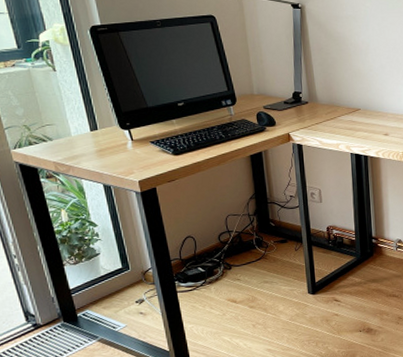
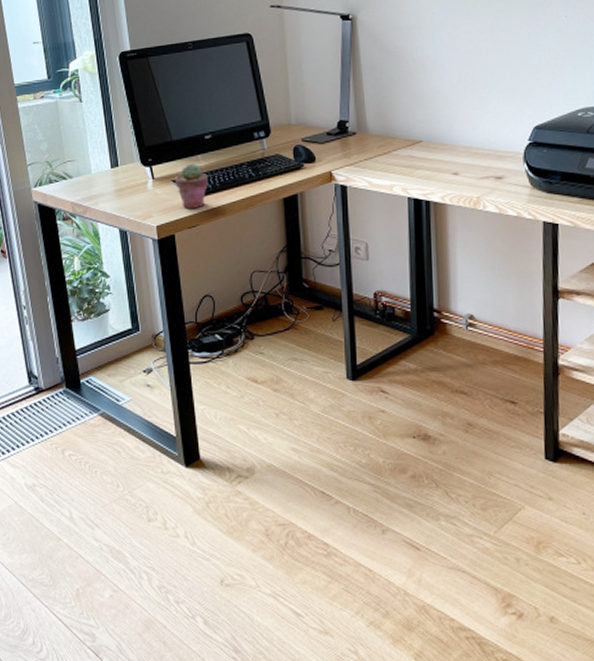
potted succulent: none [153,127,184,166] -> present [175,163,209,210]

